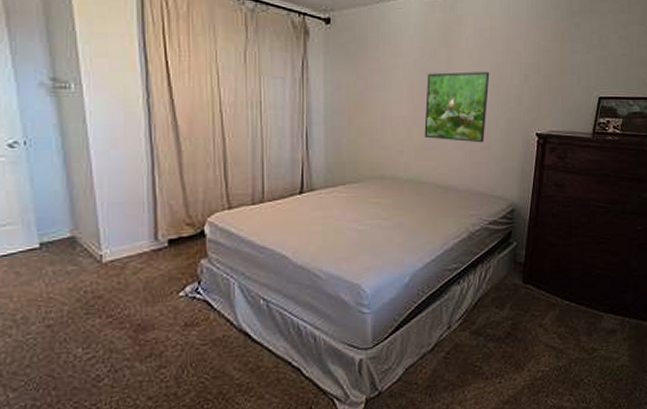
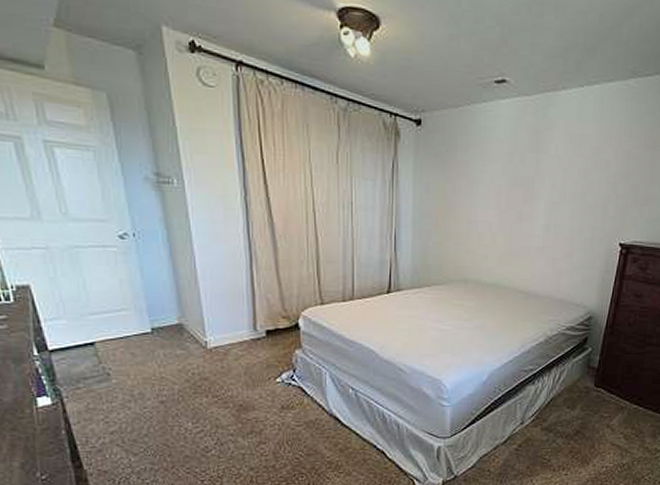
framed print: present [424,71,490,143] -> none [509,178,578,251]

